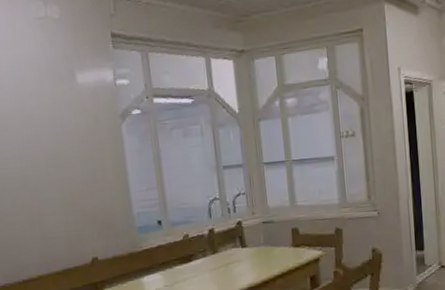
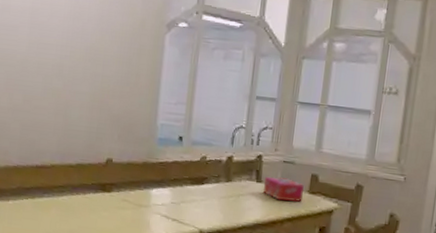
tissue box: none [248,237,288,261] -> present [263,176,304,203]

